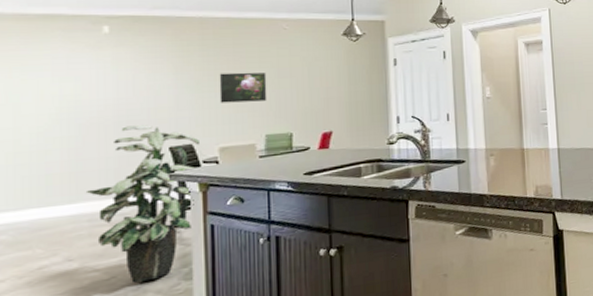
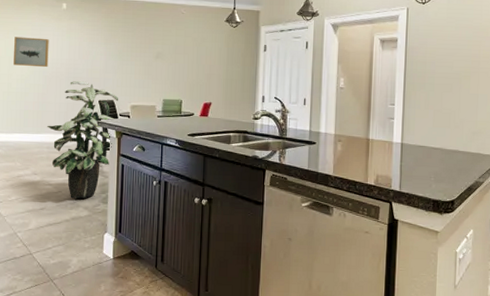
wall art: none [22,74,84,115] -> present [14,37,49,68]
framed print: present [219,72,267,103] -> none [133,46,167,72]

